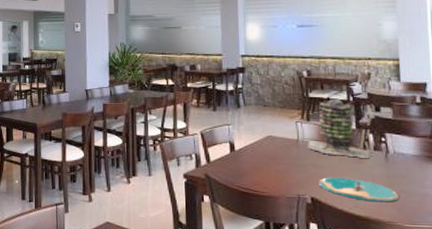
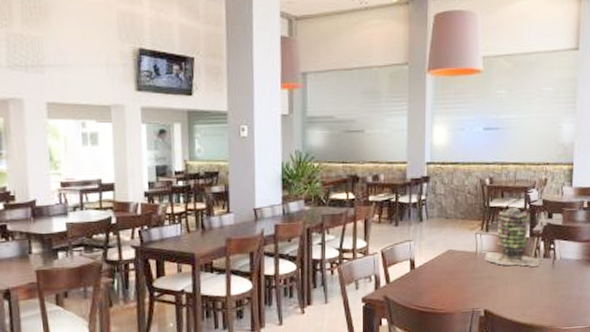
plate: present [319,177,399,203] -> none [492,287,561,309]

